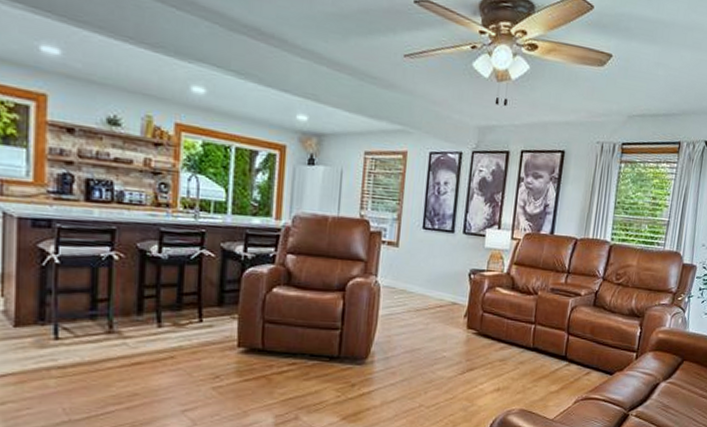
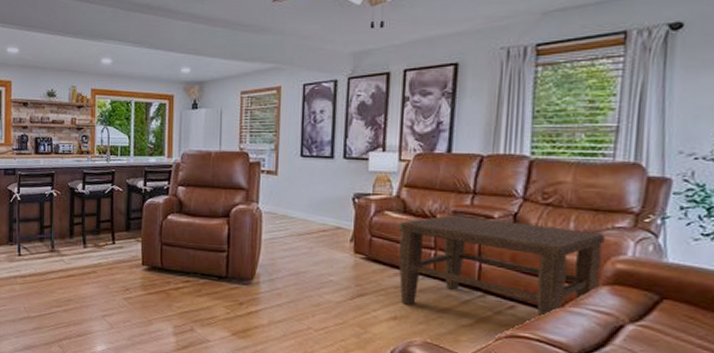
coffee table: none [504,292,653,382] -> present [398,214,605,319]

